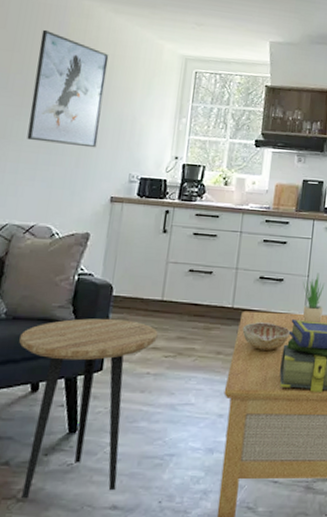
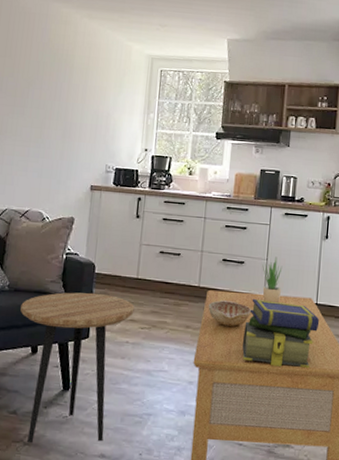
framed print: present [27,29,109,148] -> none [19,36,85,142]

